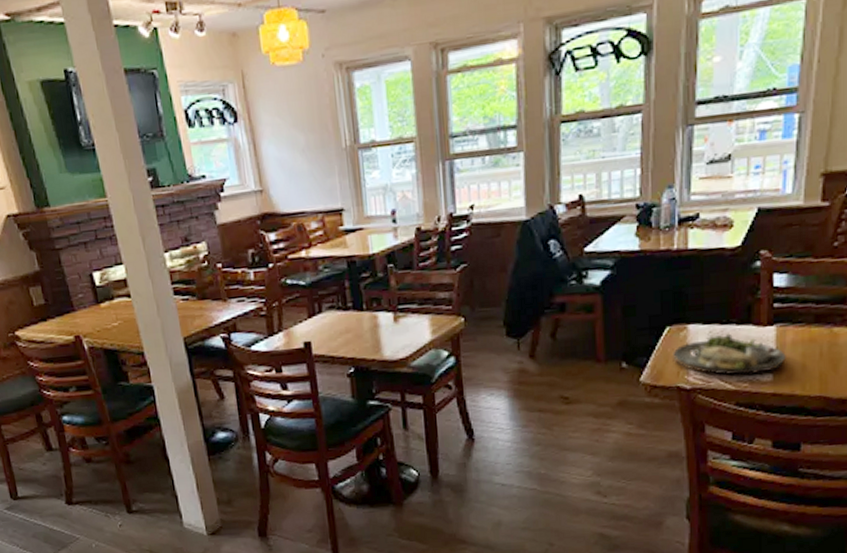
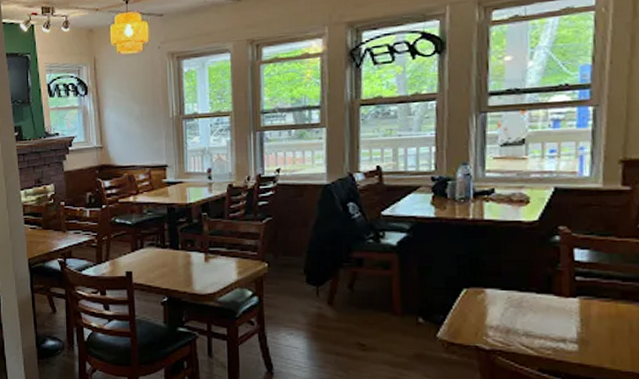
dinner plate: present [673,333,786,375] -> none [470,300,592,342]

